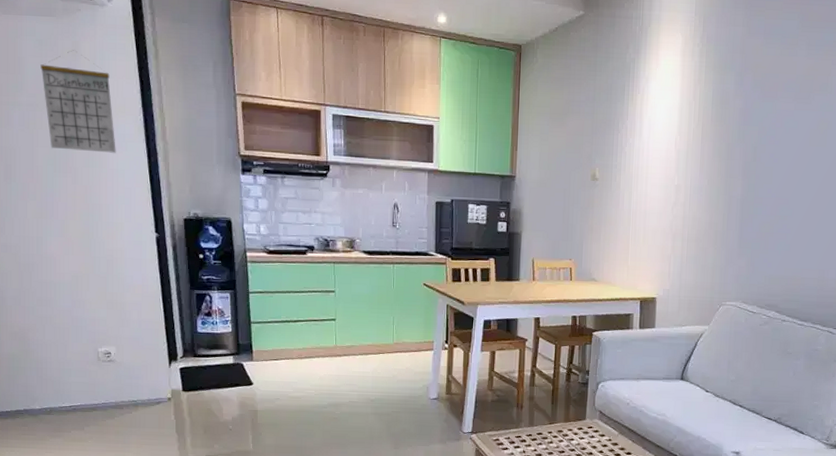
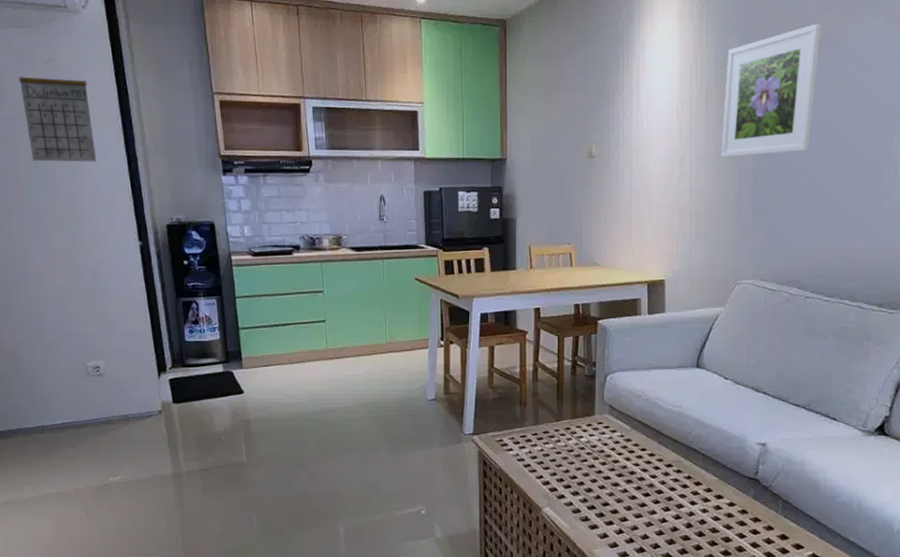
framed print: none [713,70,809,189] -> present [720,23,821,158]

